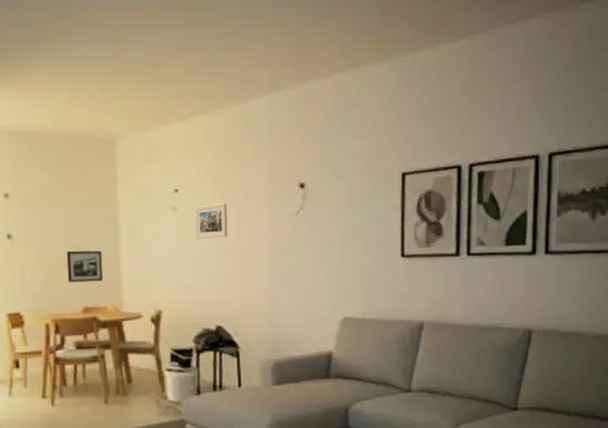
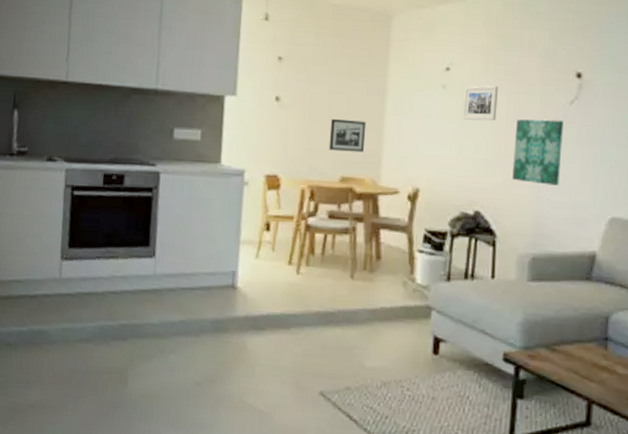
wall art: none [247,231,293,294] -> present [512,119,563,186]

